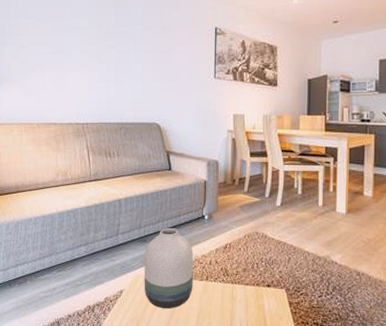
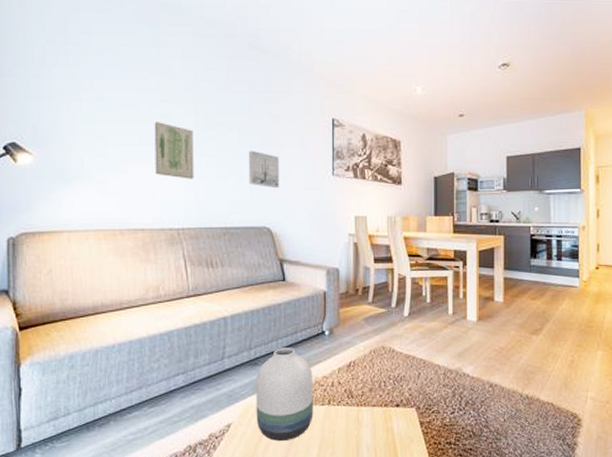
wall art: none [65,33,97,82] -> present [154,122,194,179]
wall art: none [142,56,168,90] -> present [248,150,280,189]

